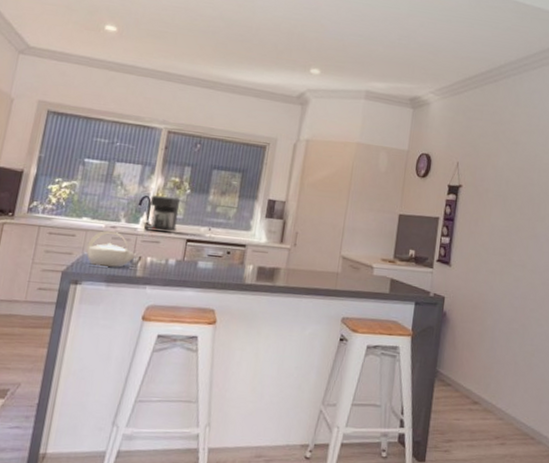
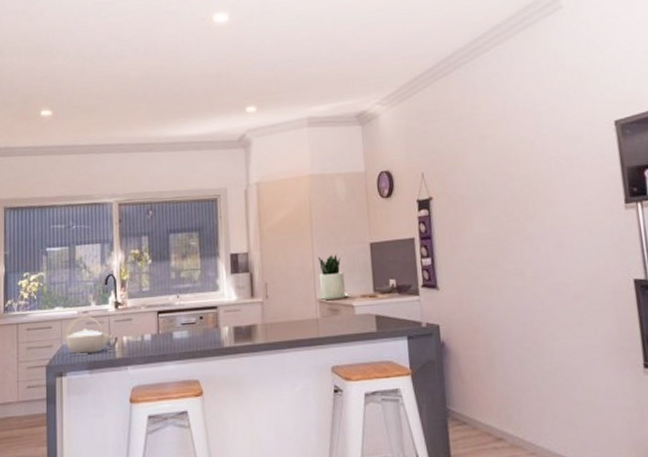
coffee maker: present [144,195,180,233] -> none [114,270,145,309]
planter: none [343,217,371,259] -> present [317,254,349,301]

